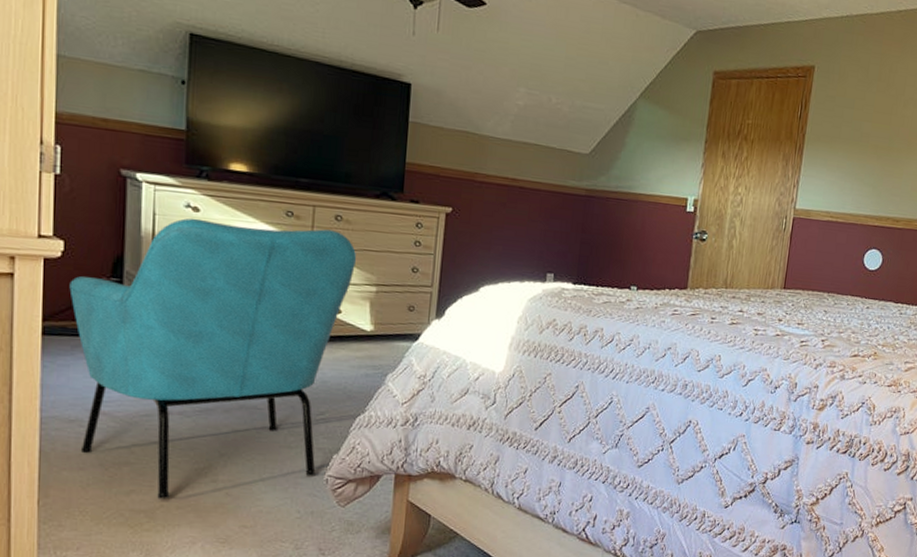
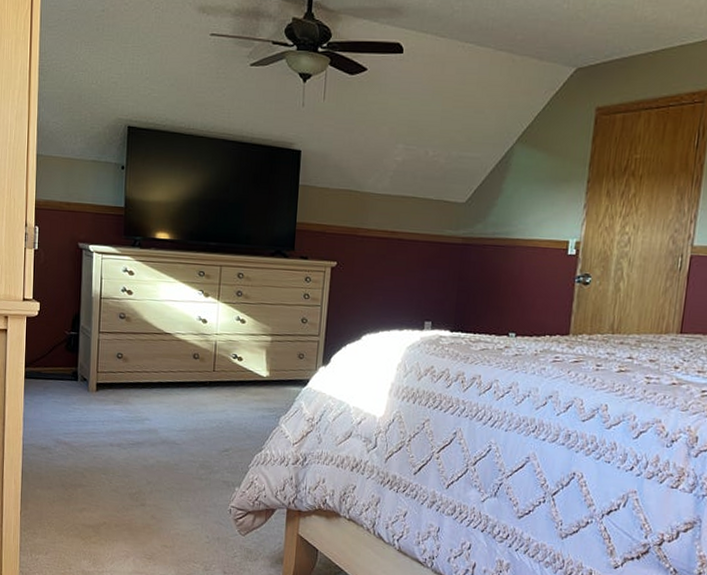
armchair: present [69,218,357,499] -> none [43,280,255,518]

